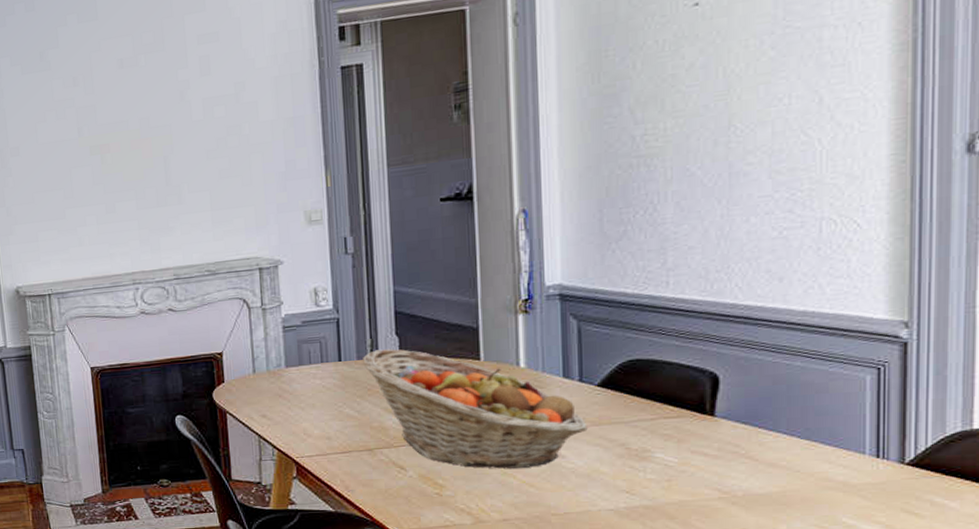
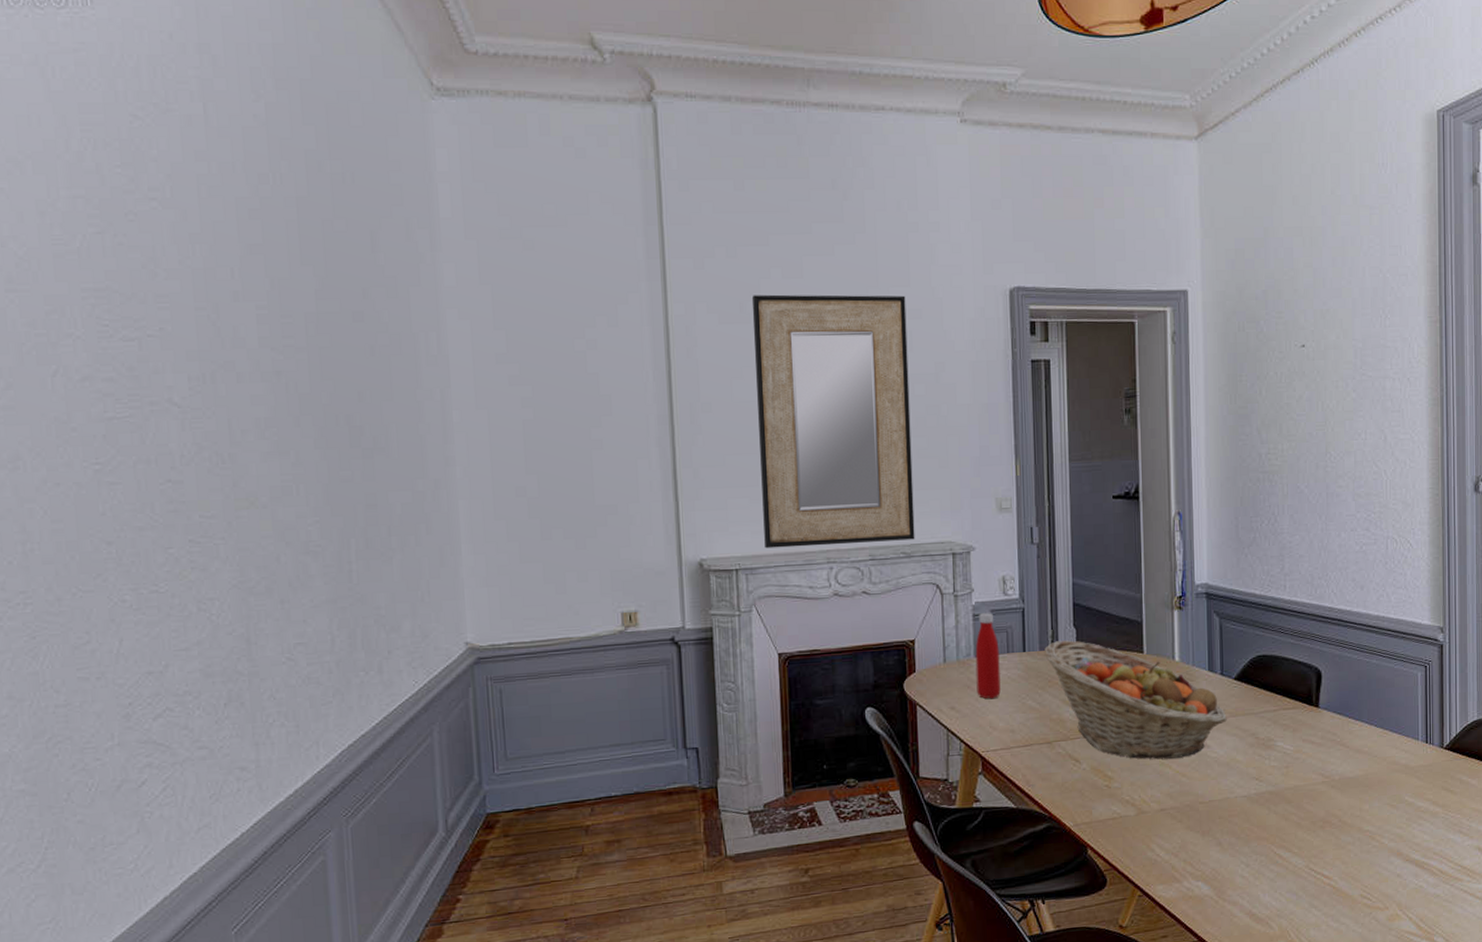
home mirror: none [50,21,220,274] -> present [751,294,915,549]
bottle: none [286,324,315,408] -> present [975,613,1001,699]

